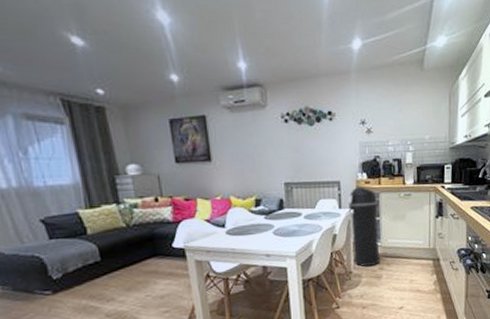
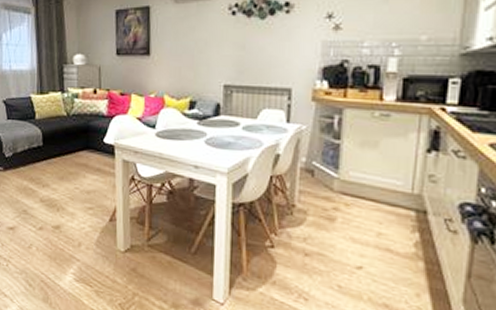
trash can: present [347,187,381,267] -> none [298,98,341,203]

